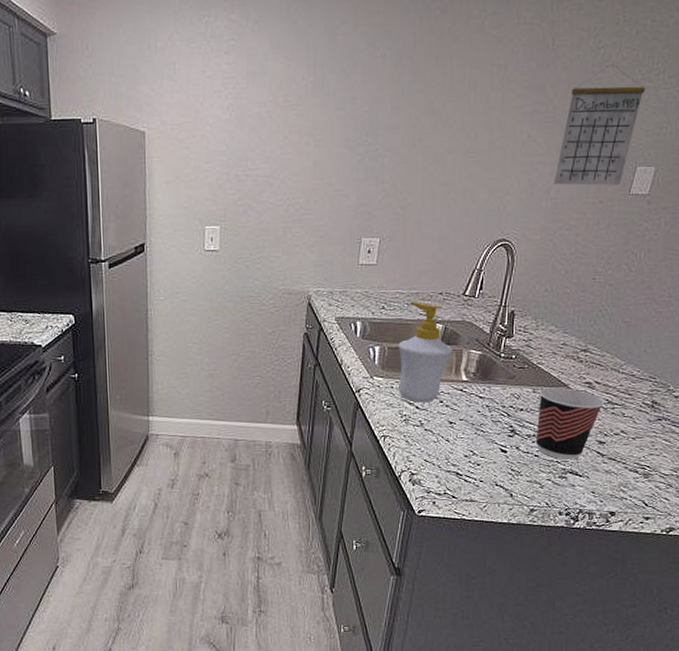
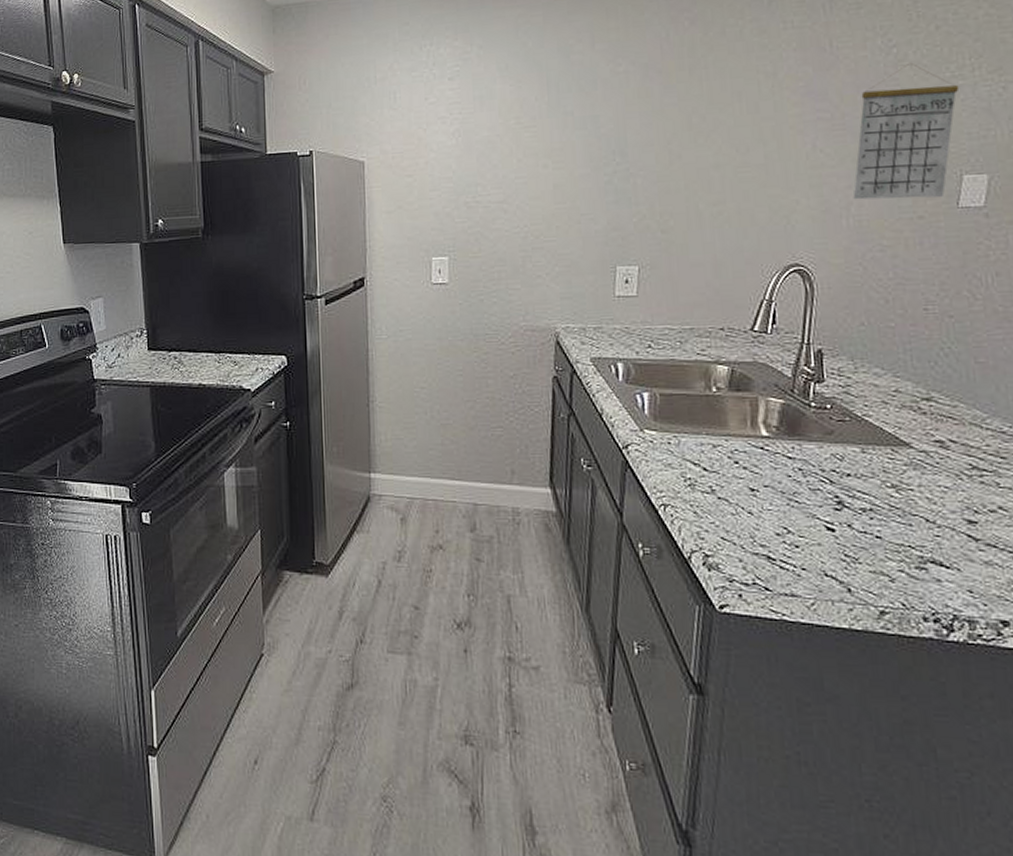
soap bottle: present [398,302,453,403] -> none [672,339,746,463]
cup: present [535,387,604,460] -> none [870,446,967,544]

